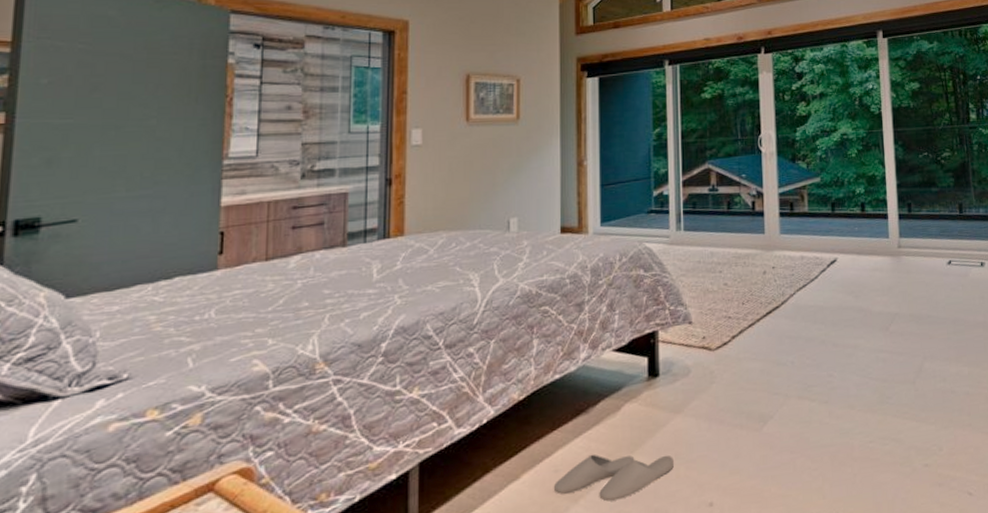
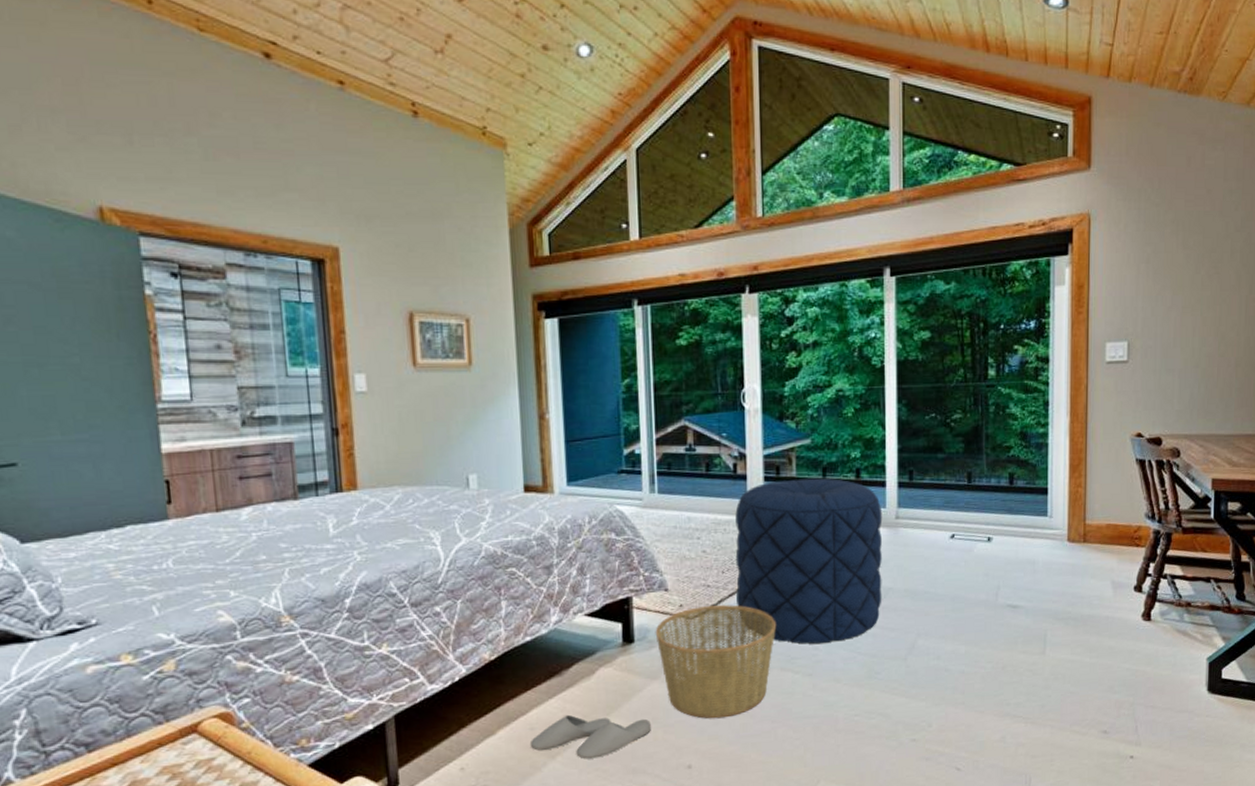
basket: none [679,334,793,452] -> present [655,604,777,719]
pouf: none [754,212,890,371] -> present [735,478,883,644]

